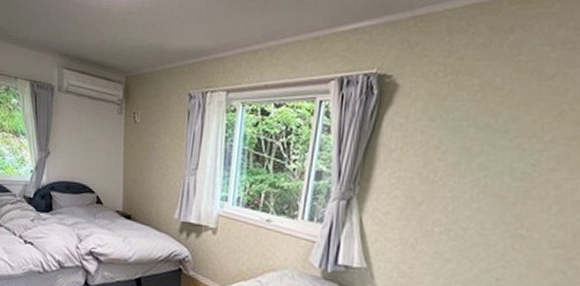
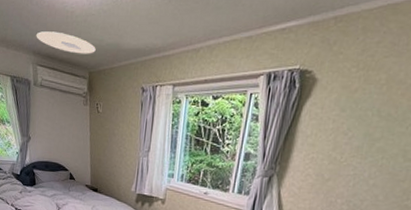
ceiling light: none [64,31,135,56] -> present [36,31,96,54]

